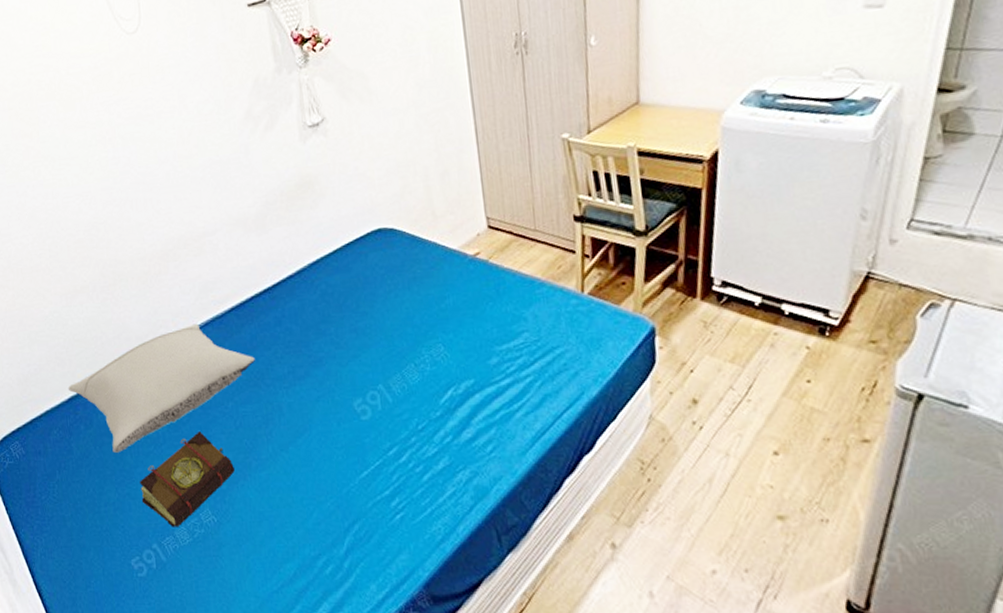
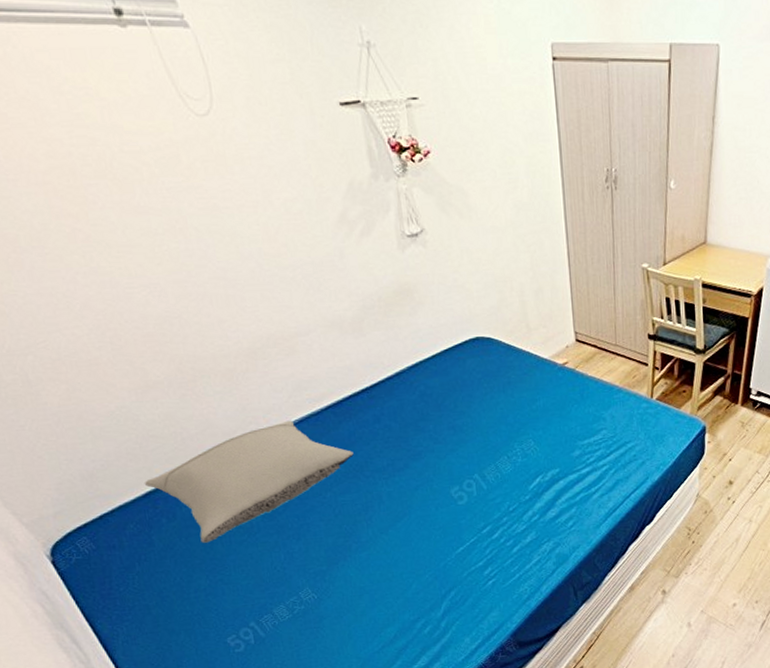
book: present [140,431,235,527] -> none [233,520,334,606]

